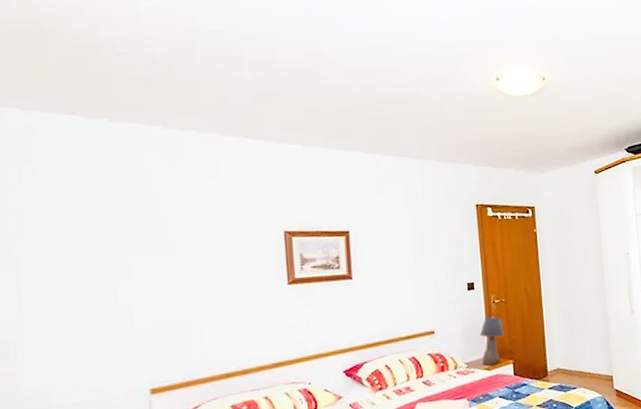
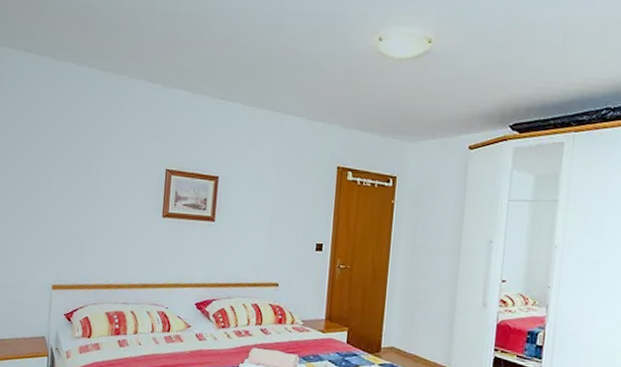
table lamp: present [479,316,504,367] -> none [318,280,344,330]

